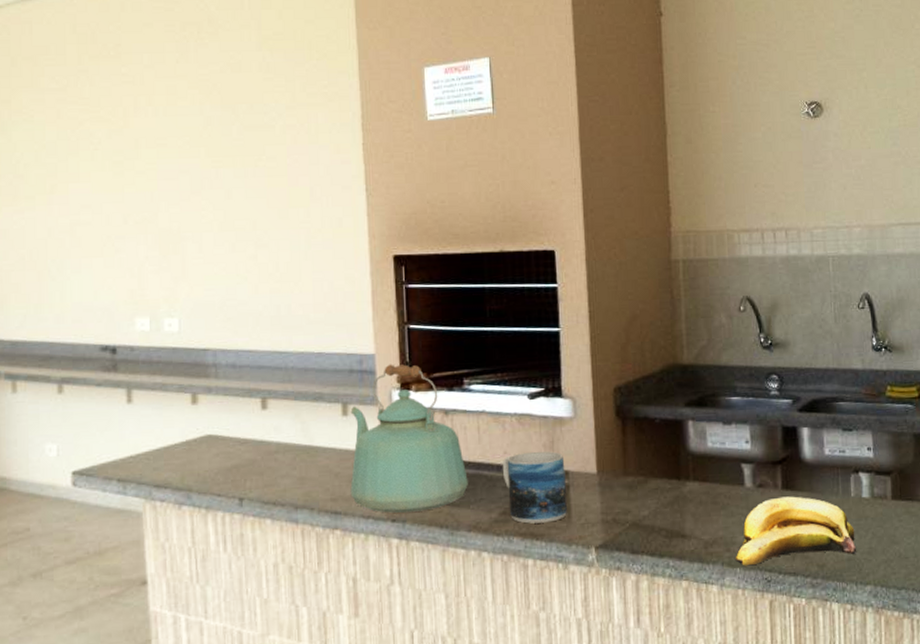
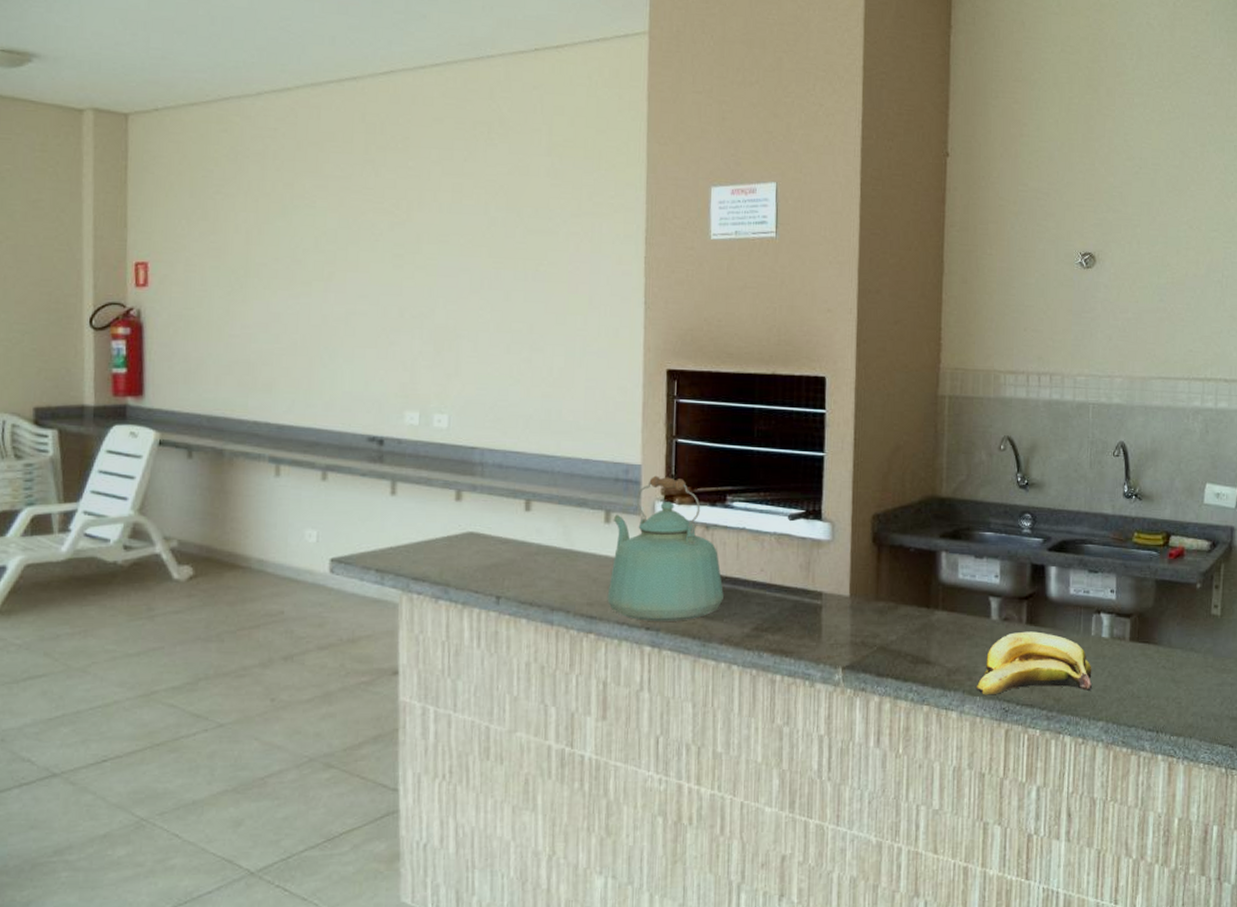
mug: present [502,451,567,524] -> none [757,571,819,641]

